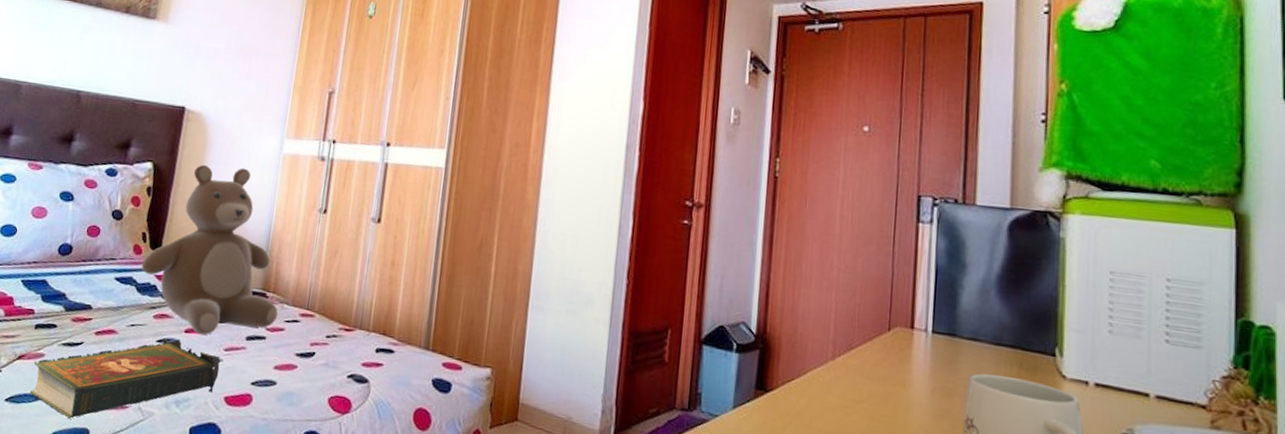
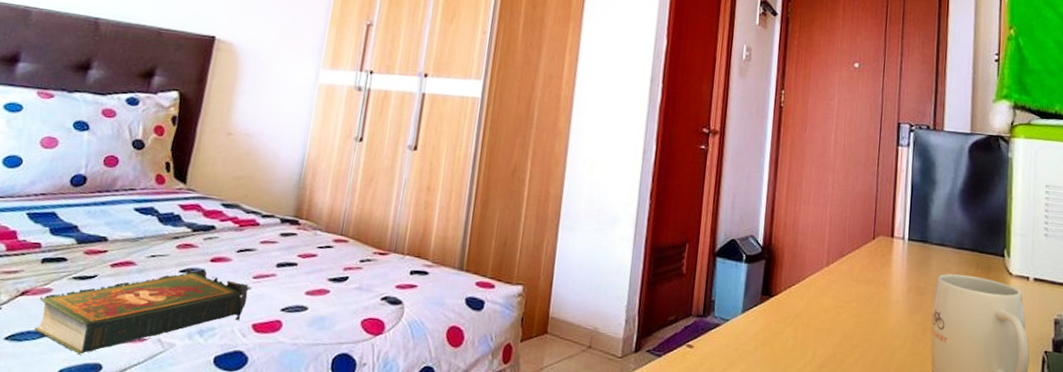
bear: present [141,164,279,335] -> none [164,93,311,263]

